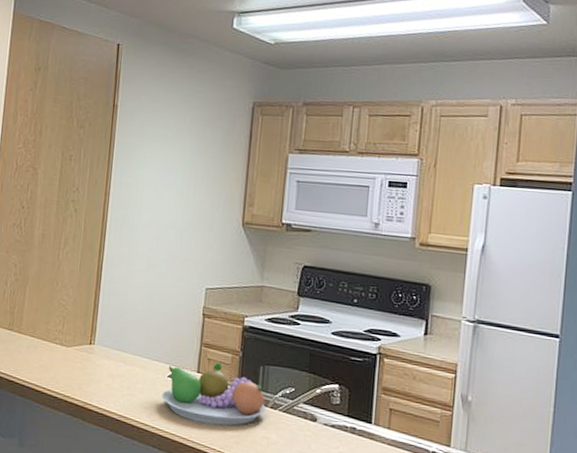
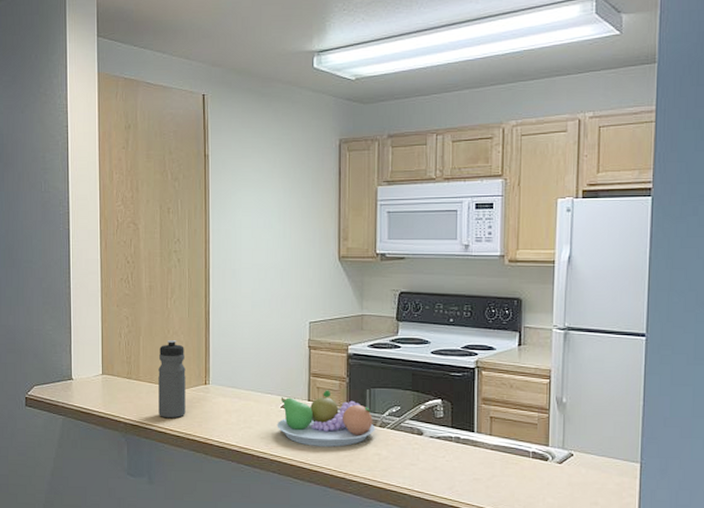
water bottle: none [37,293,72,378] -> present [158,340,186,419]

